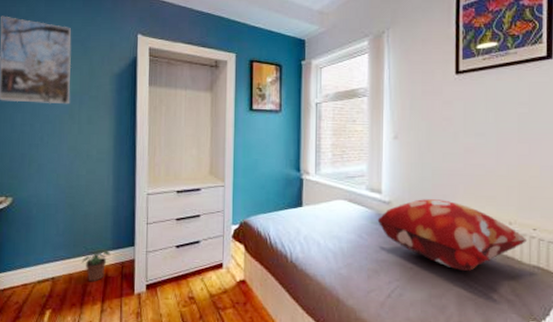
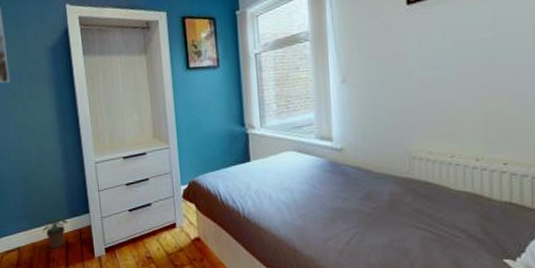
decorative pillow: present [377,199,526,271] -> none [330,141,496,213]

